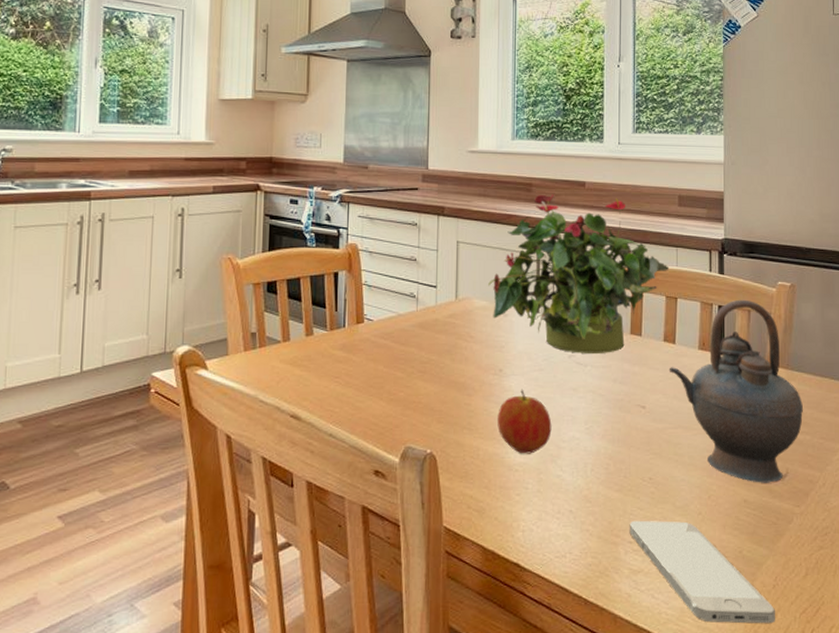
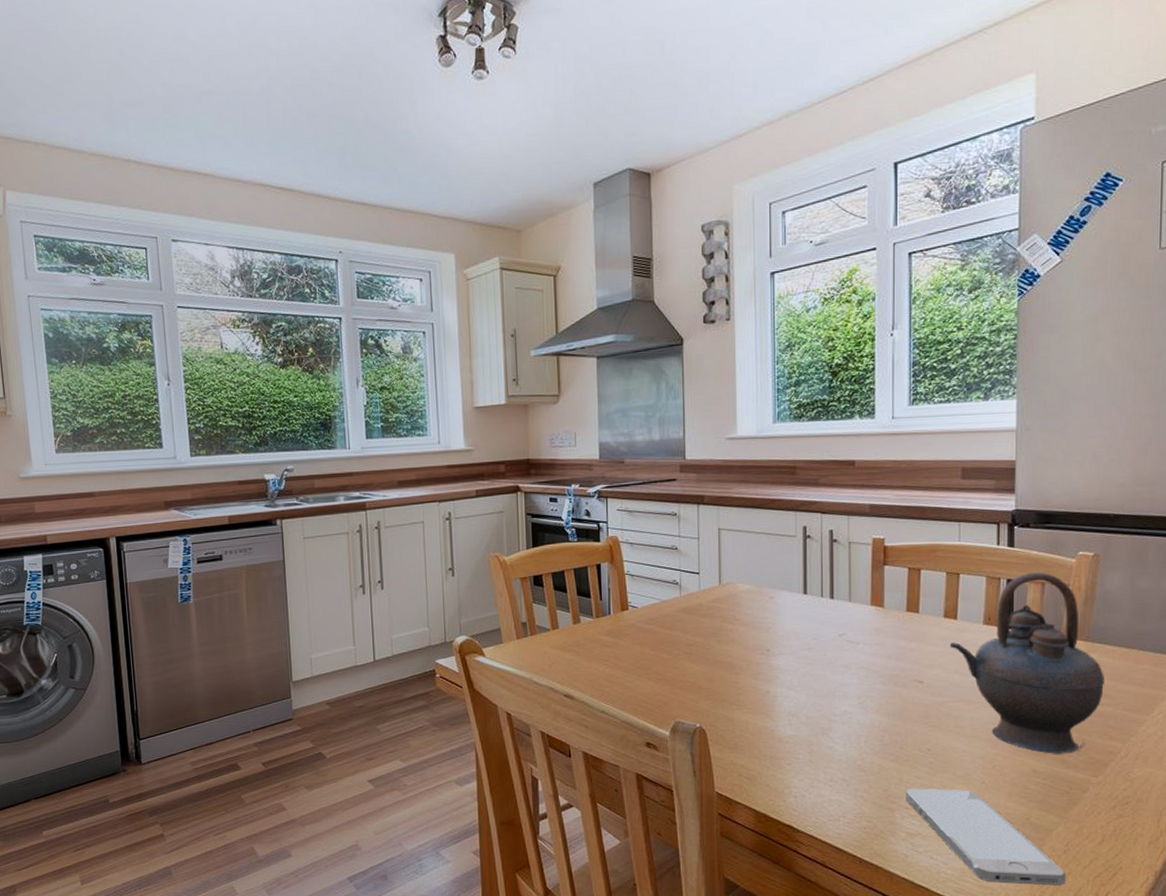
potted plant: present [488,194,670,353] -> none [752,475,951,632]
fruit: present [497,389,552,454] -> none [766,667,823,728]

